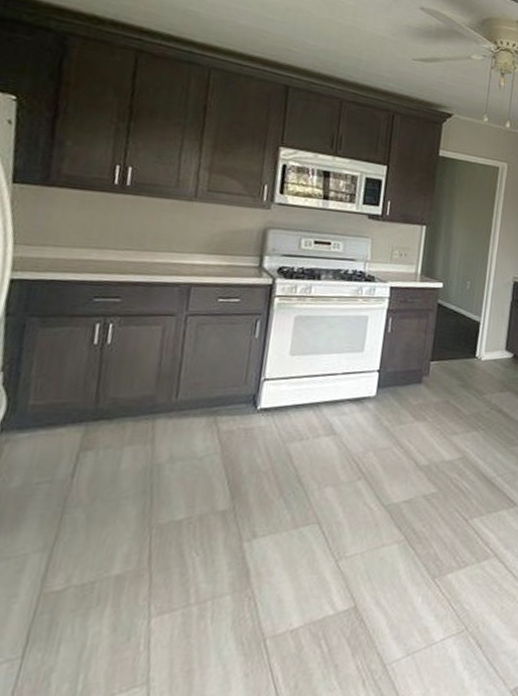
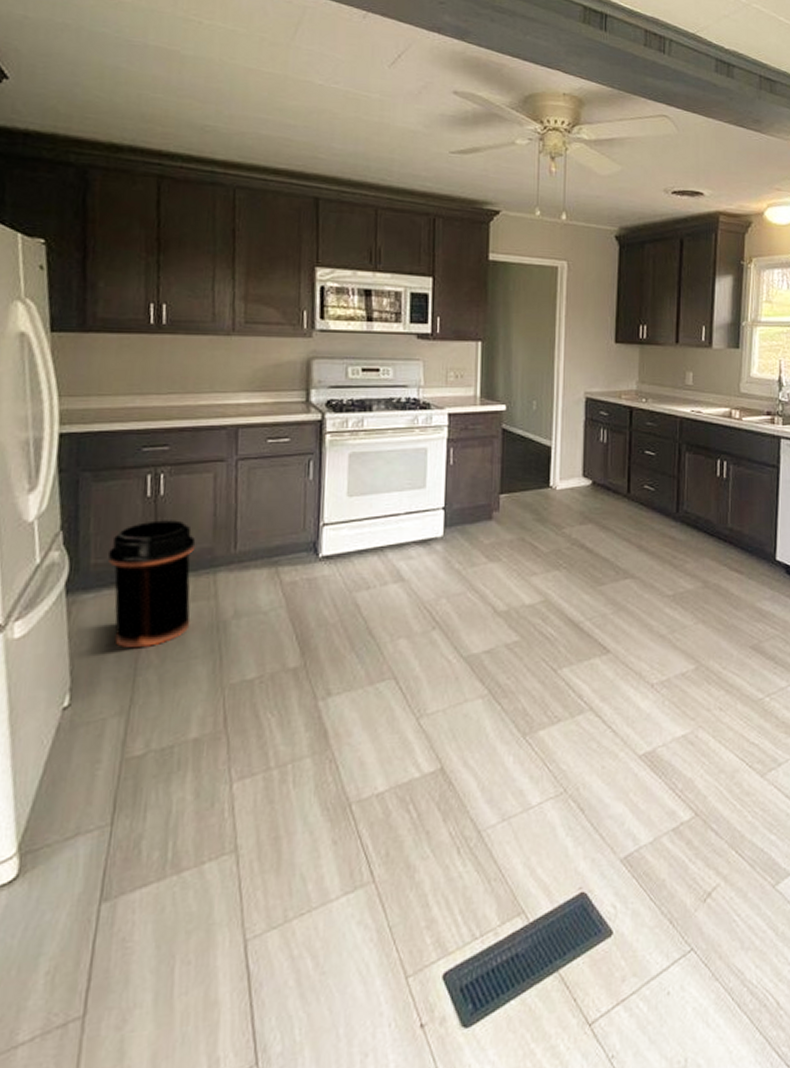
trash can: none [46,367,138,488] -> present [107,520,196,649]

